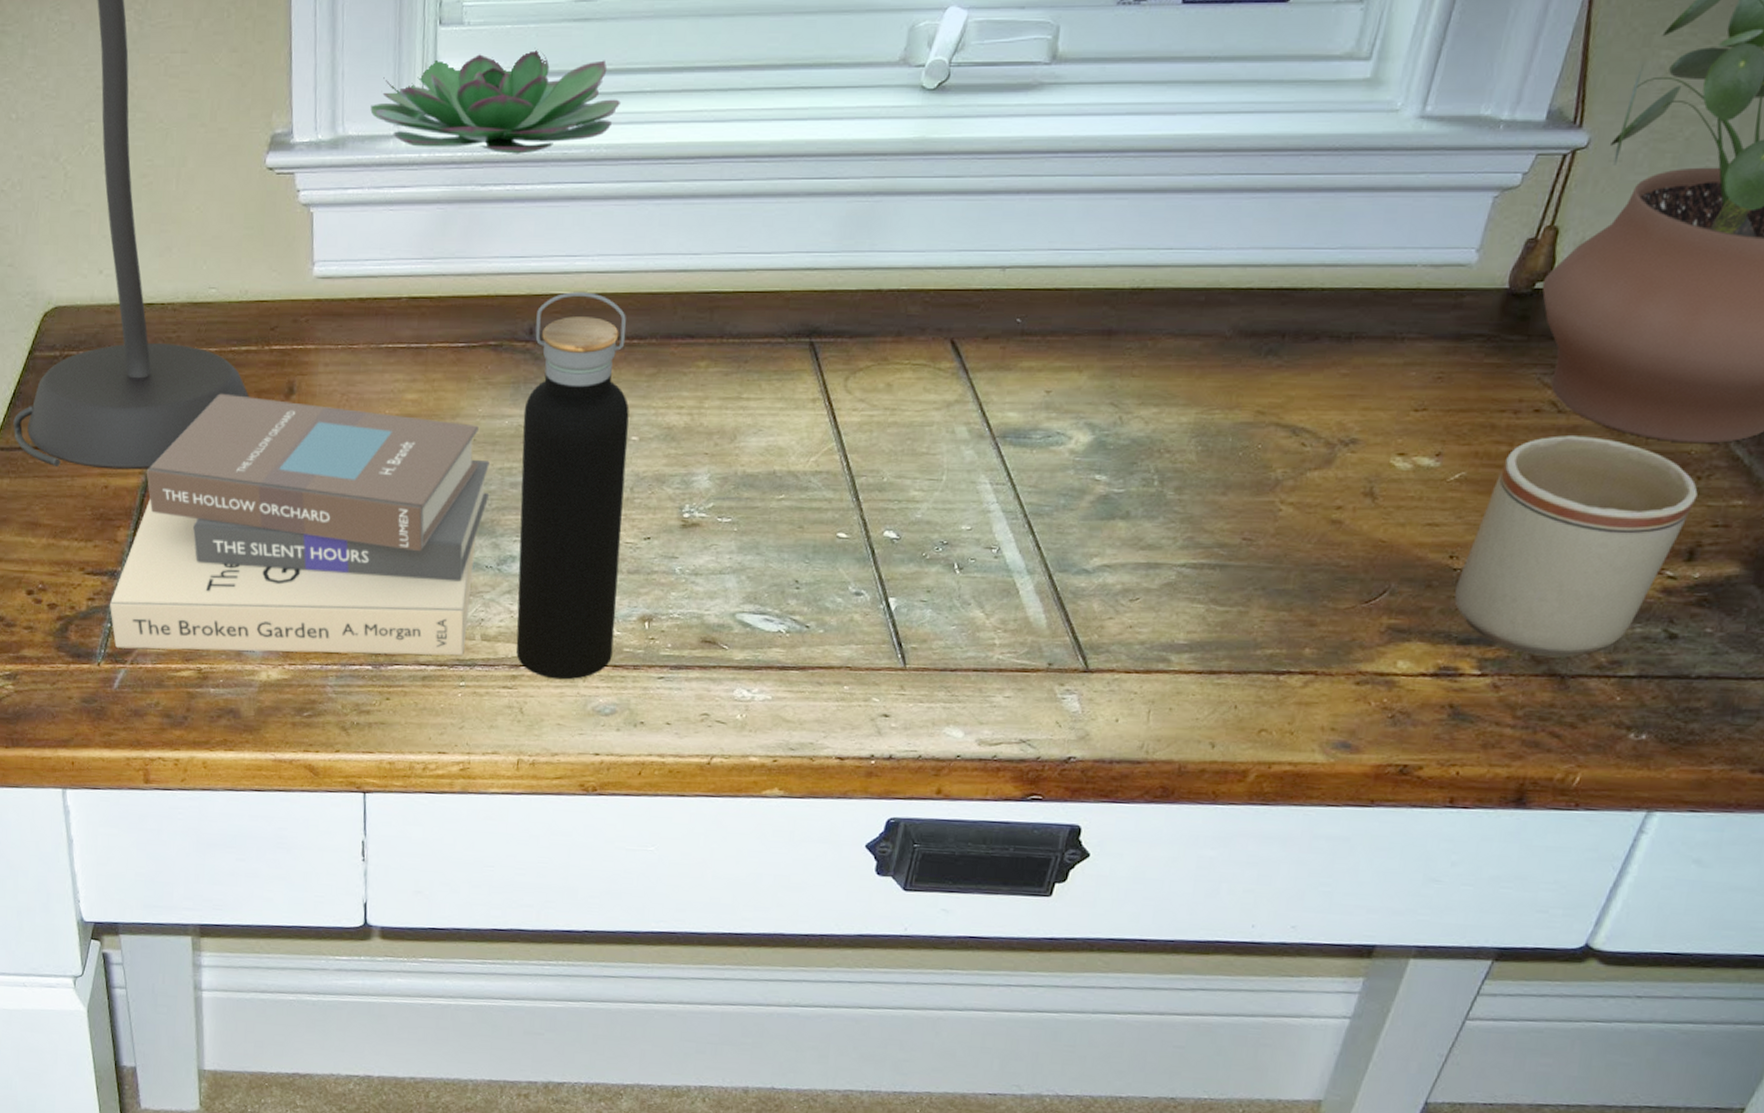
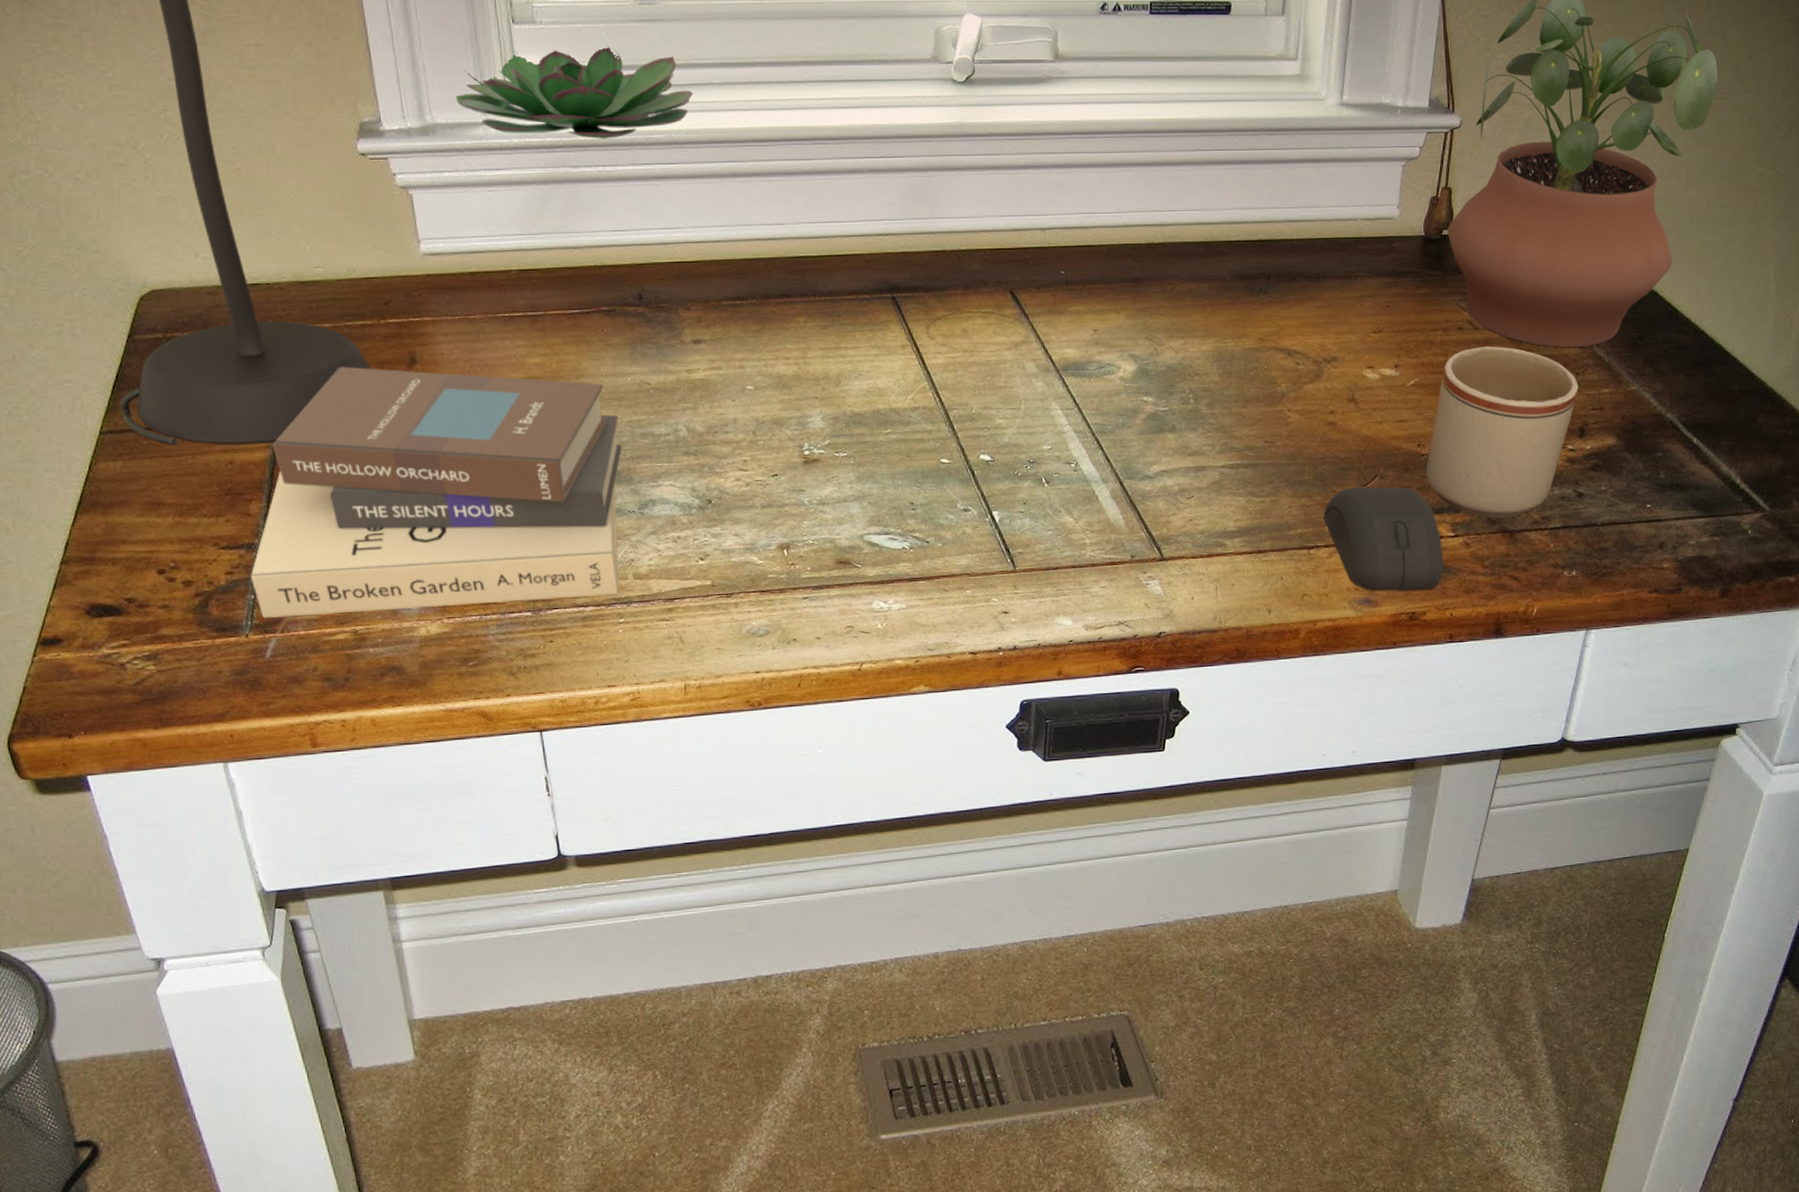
water bottle: present [516,292,629,680] -> none [643,260,759,608]
computer mouse: none [1304,602,1461,740] -> present [1323,486,1444,591]

